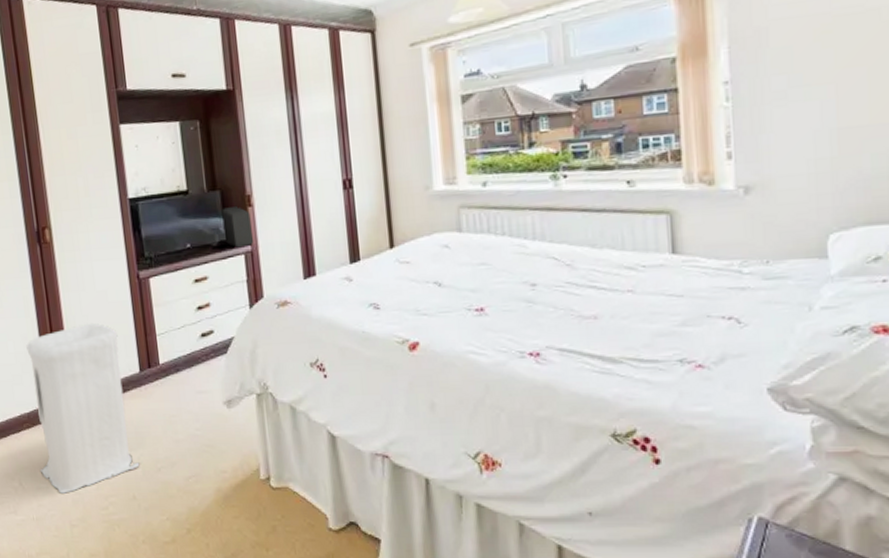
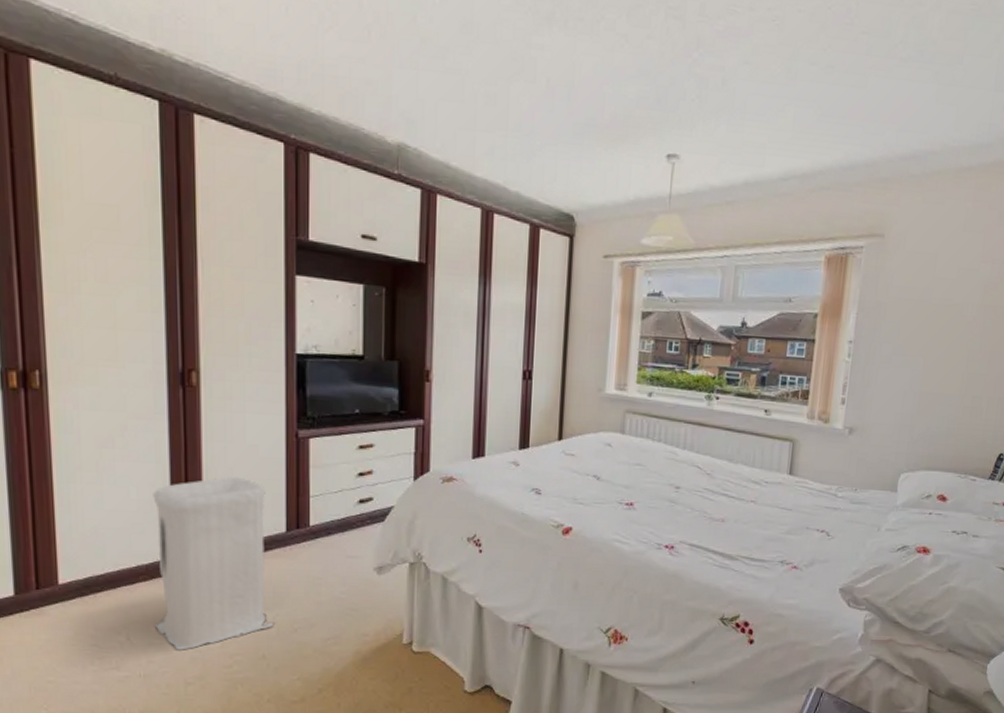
speaker: present [221,205,254,248] -> none [397,378,428,421]

